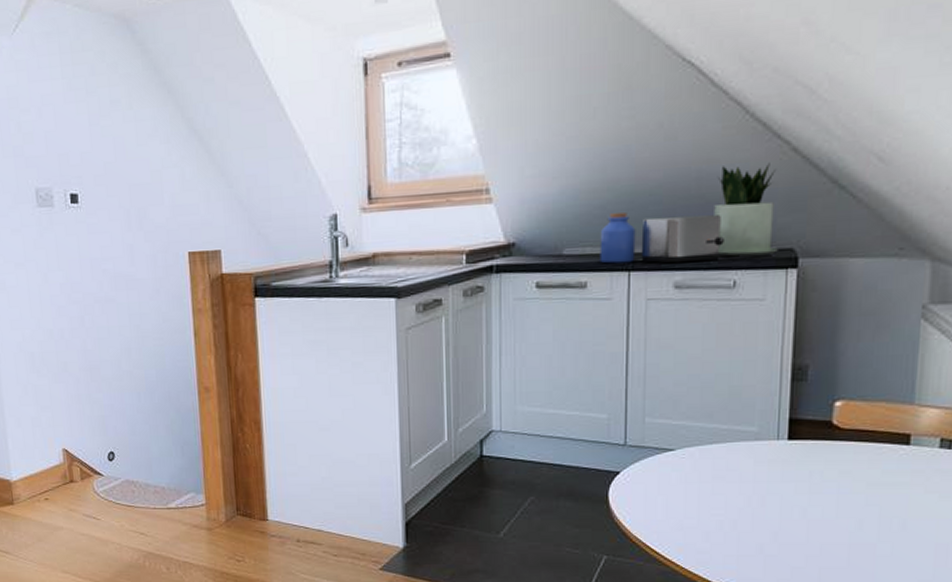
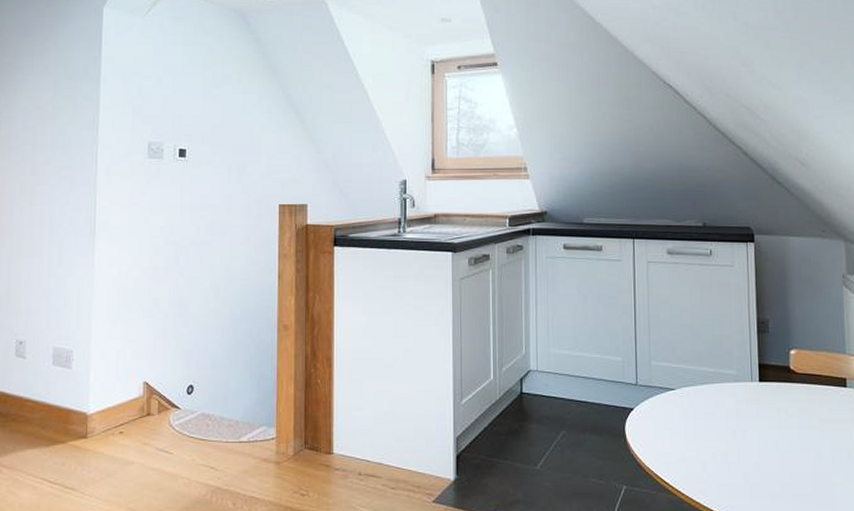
jar: present [600,213,636,264] -> none [610,193,638,232]
toaster: present [641,214,724,264] -> none [641,197,701,234]
planter: present [714,162,778,258] -> none [692,161,739,231]

